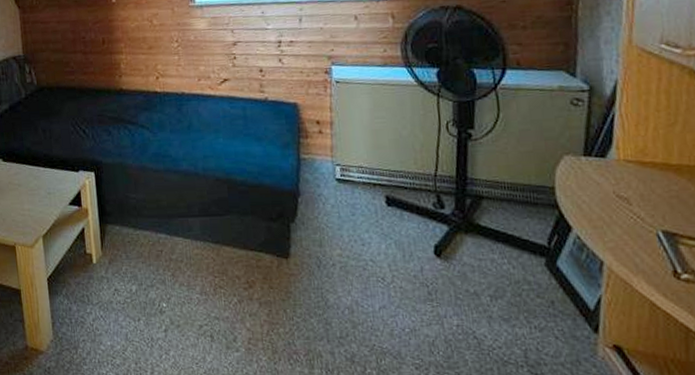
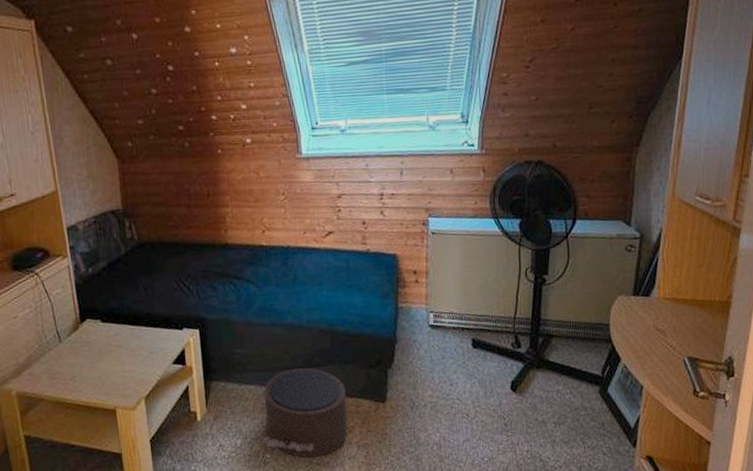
pouf: none [156,216,248,311] -> present [260,368,348,458]

